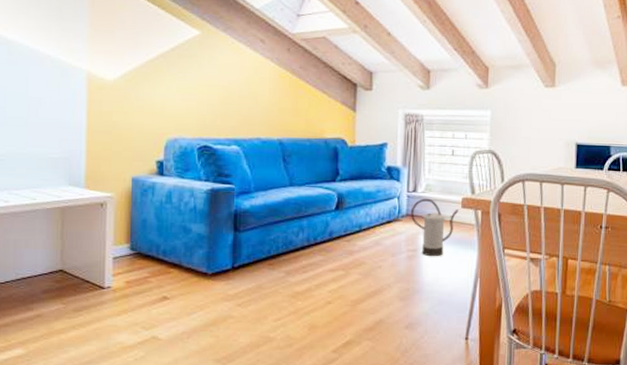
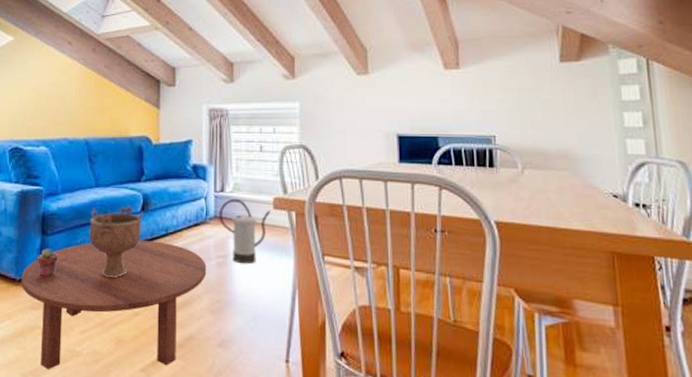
coffee table: none [213,235,398,355] -> present [21,239,207,370]
potted succulent: none [230,244,252,271] -> present [37,248,58,277]
decorative bowl: none [282,203,338,271] -> present [89,205,144,278]

